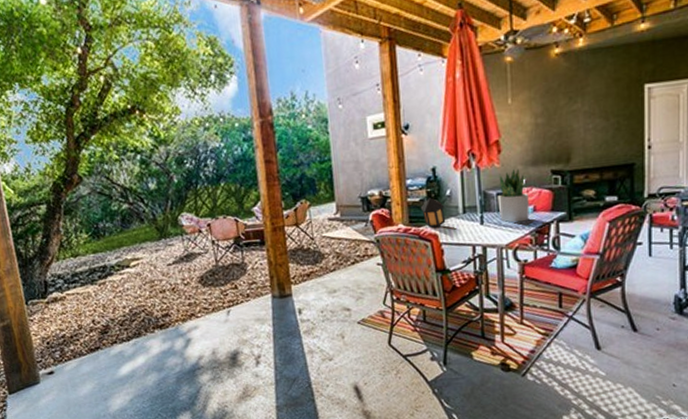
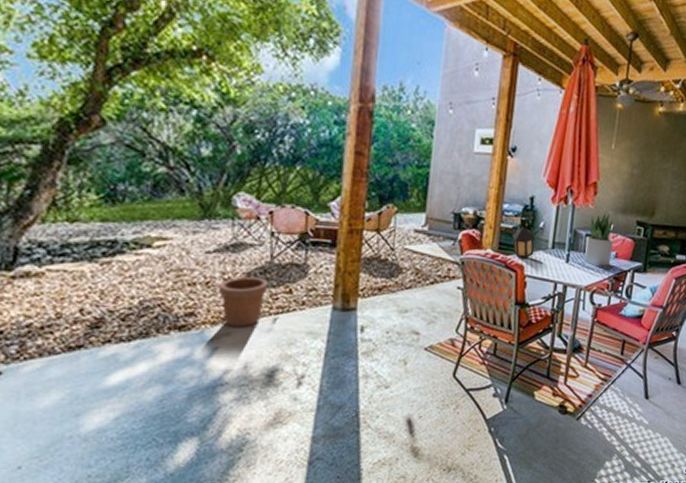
flower pot: none [181,279,219,322] -> present [218,276,269,327]

